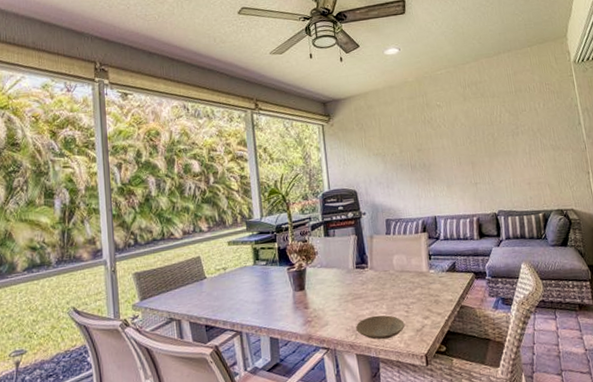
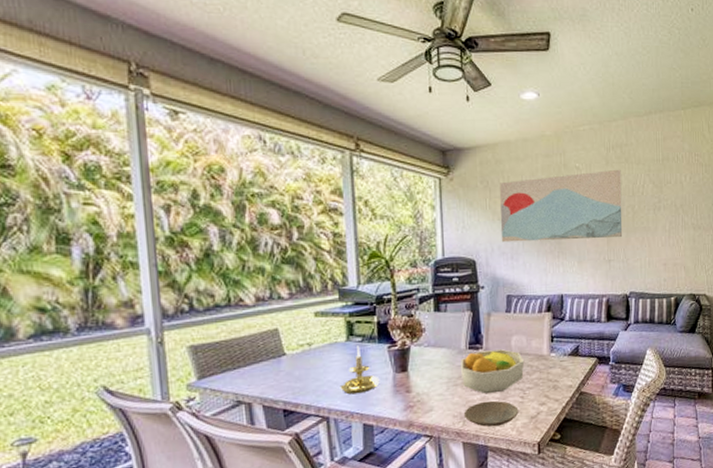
candle holder: none [249,268,282,312] -> present [340,345,380,395]
fruit bowl: none [350,268,407,309] -> present [461,349,525,394]
wall art: none [372,103,486,174] -> present [500,169,623,243]

